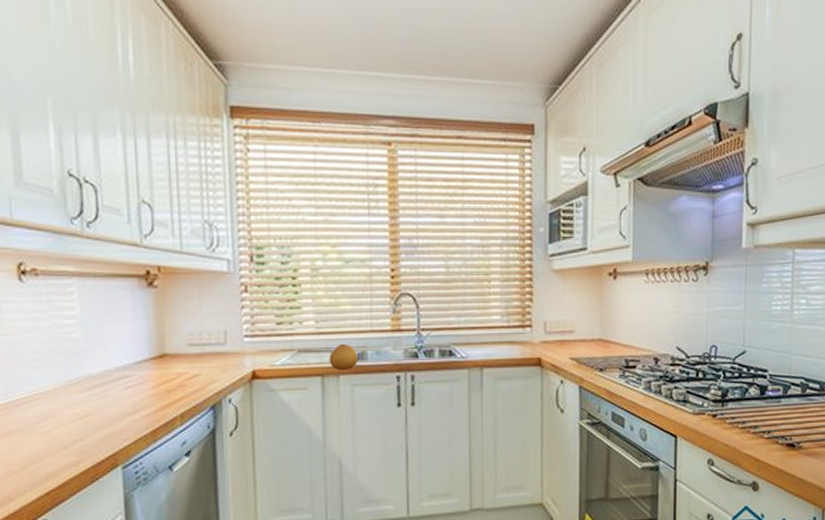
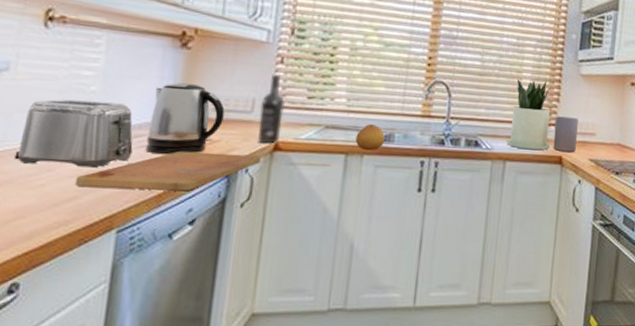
toaster: none [19,348,122,413] -> present [14,99,133,168]
cutting board: none [76,385,242,429] -> present [74,150,262,192]
kettle: none [131,322,200,392] -> present [145,83,225,154]
wine bottle: none [231,303,257,373] -> present [258,74,285,144]
planter: none [480,280,528,355] -> present [505,79,552,151]
canister: none [530,316,556,354] -> present [553,116,579,153]

